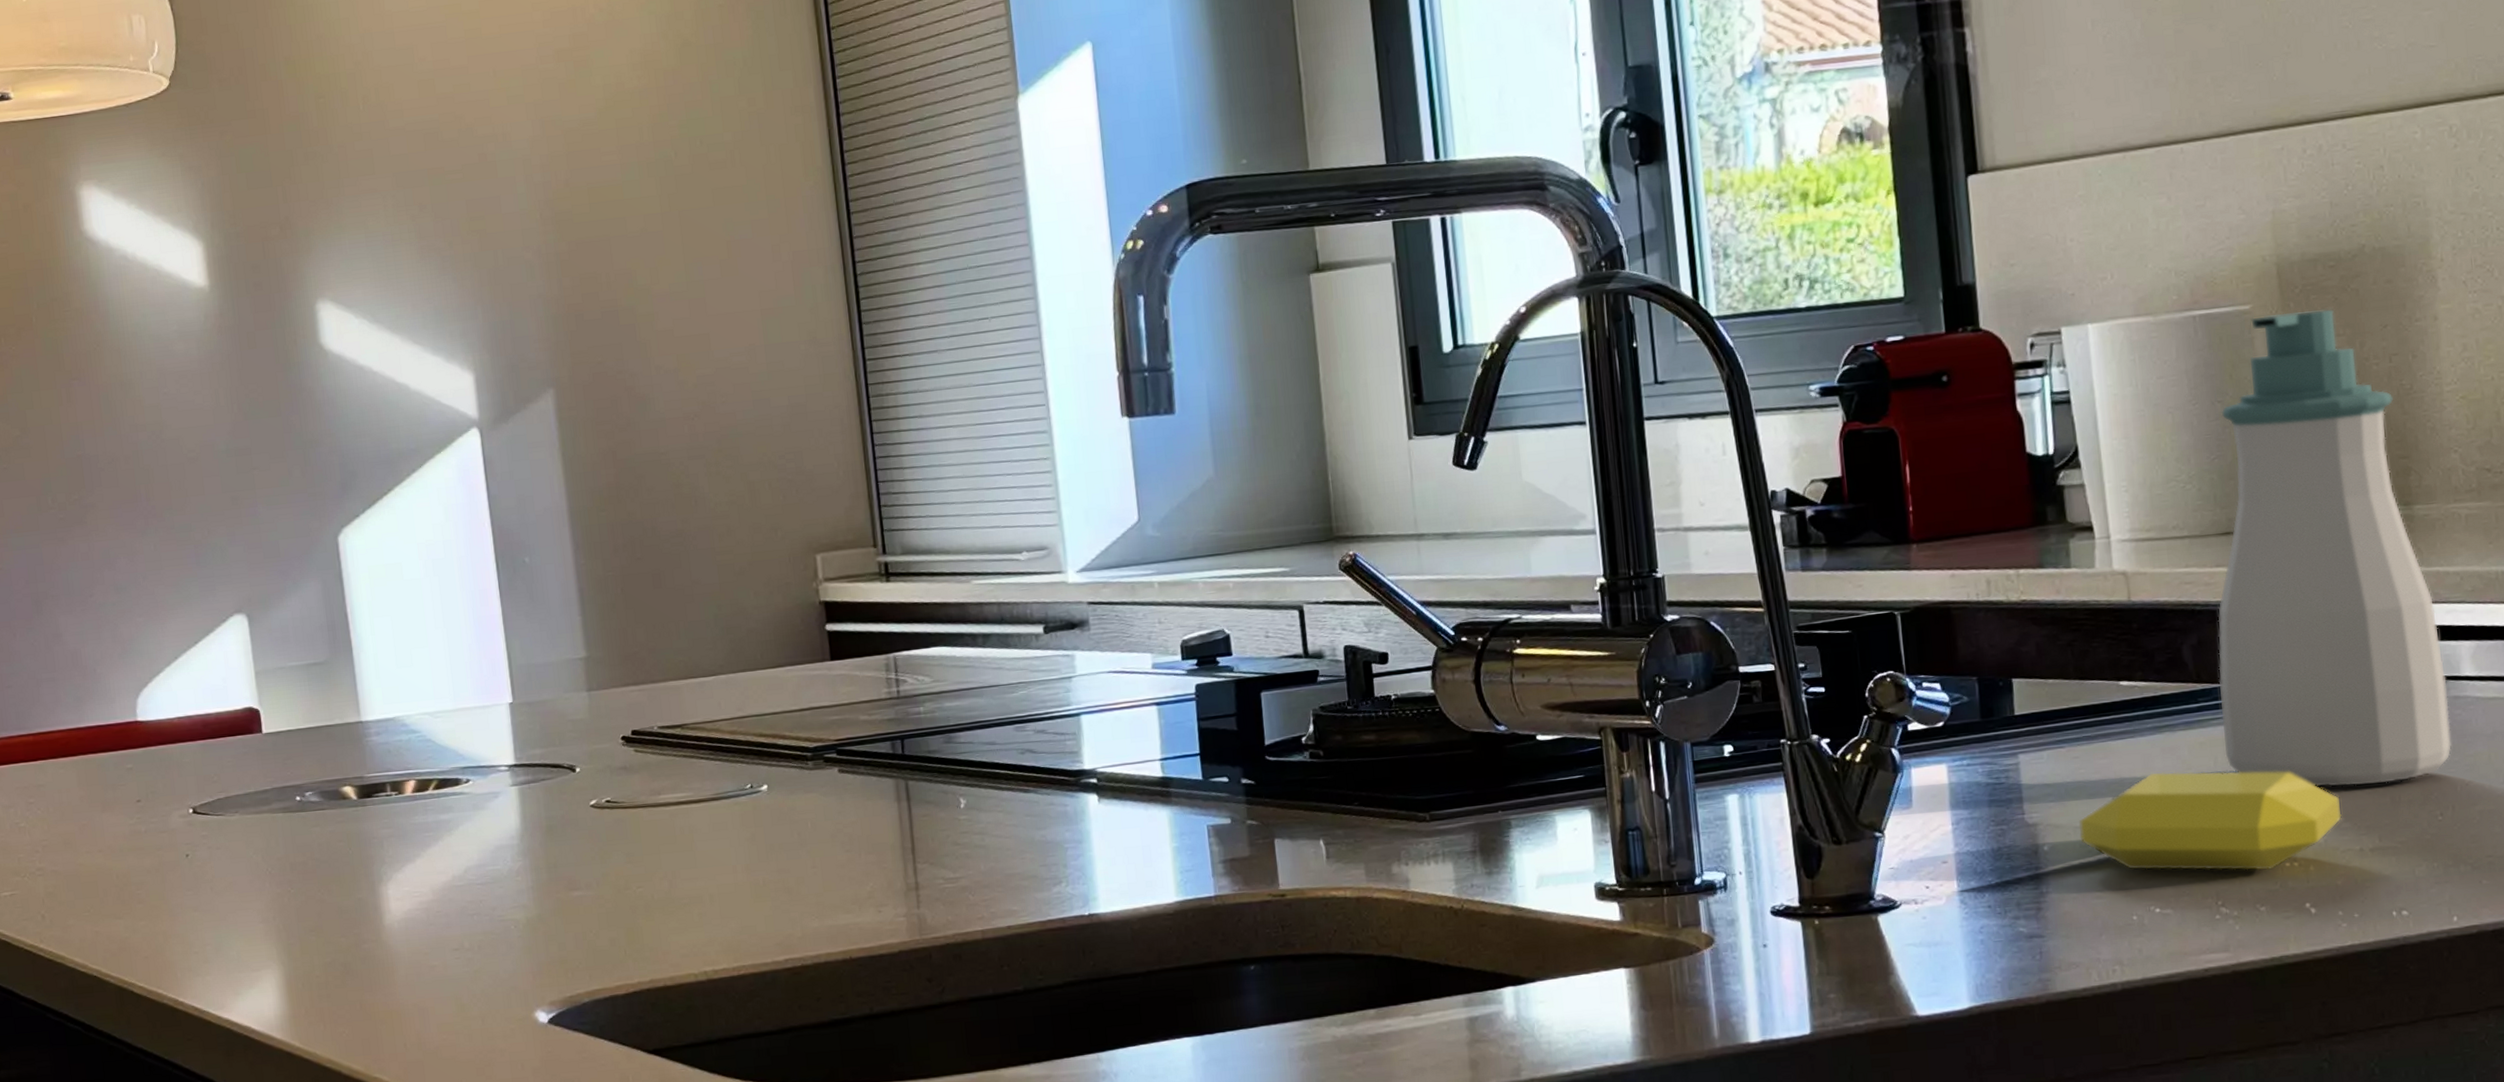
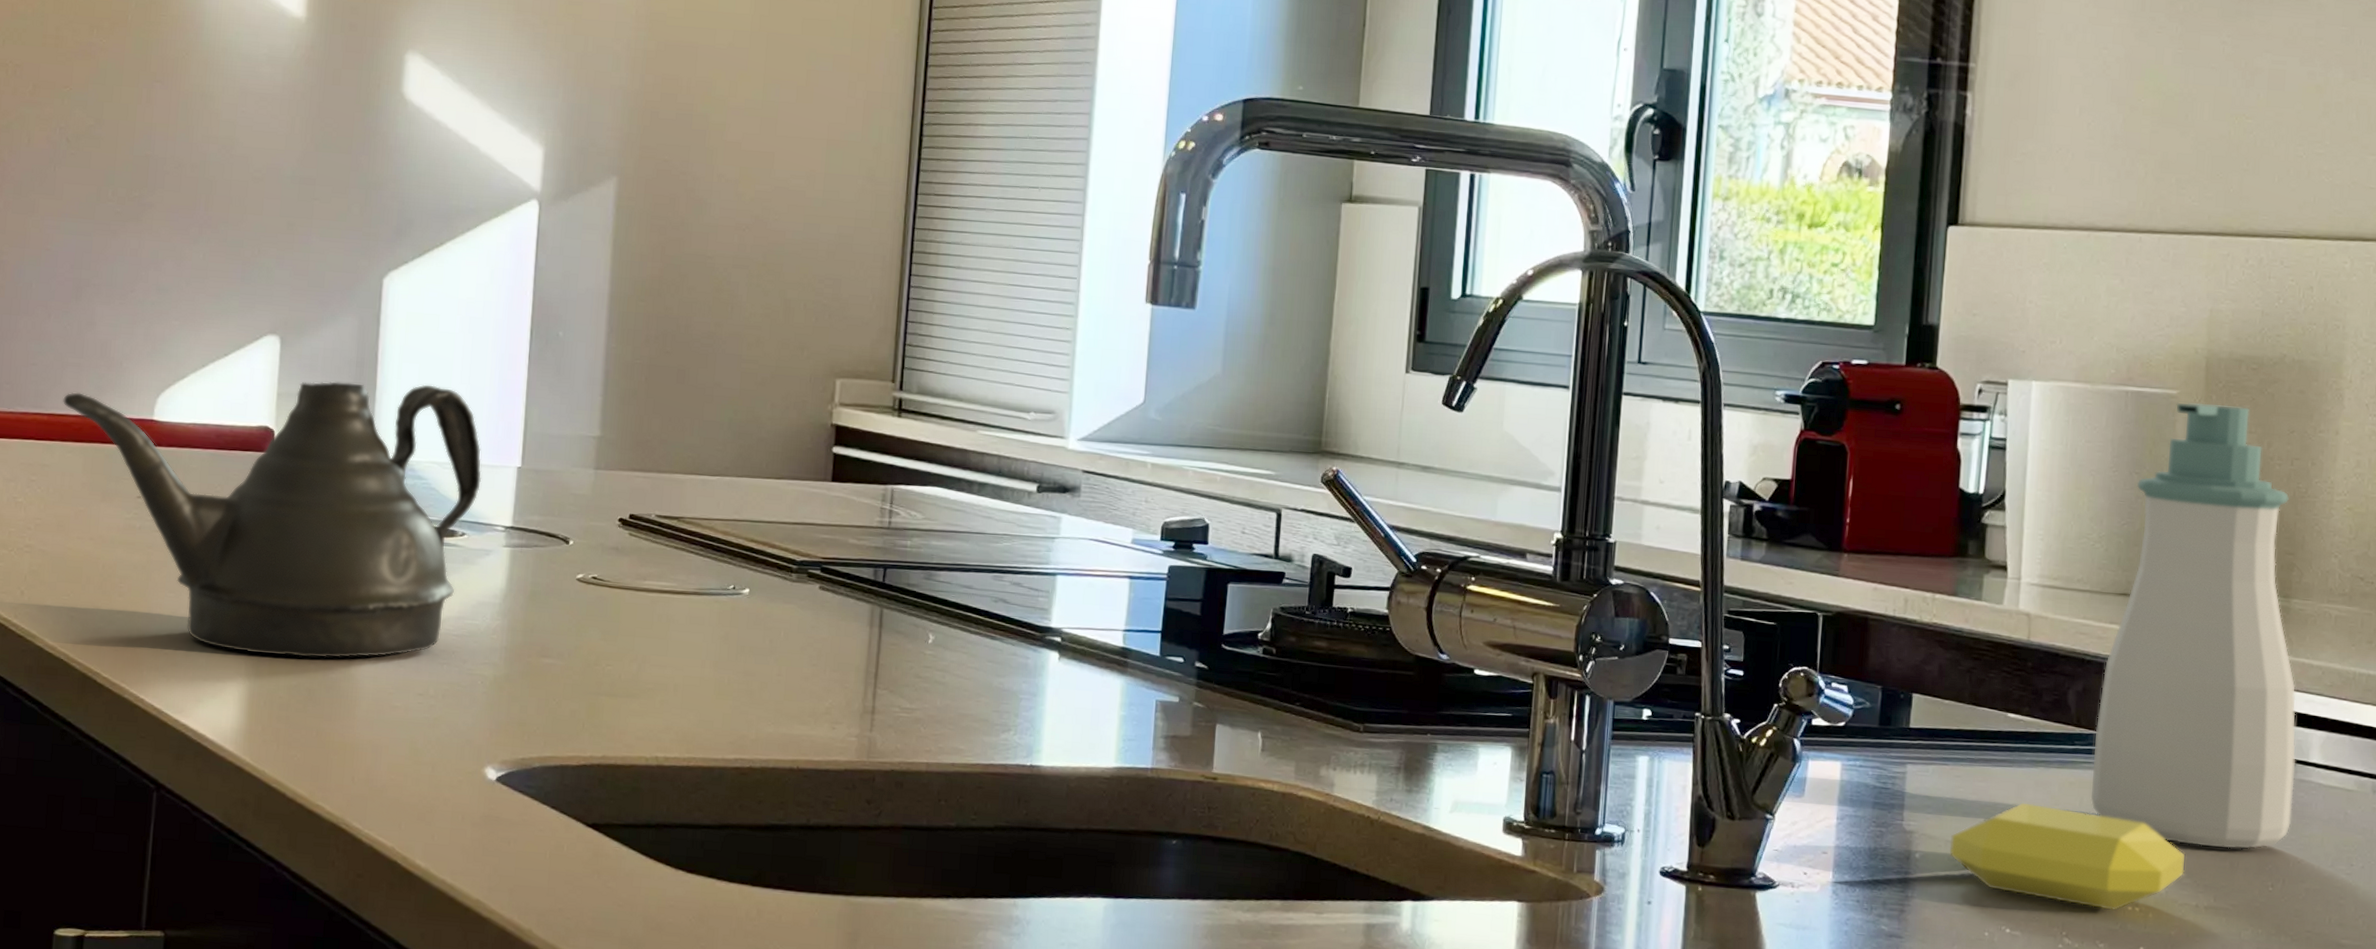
teapot: none [44,635,476,938] -> present [63,381,482,658]

